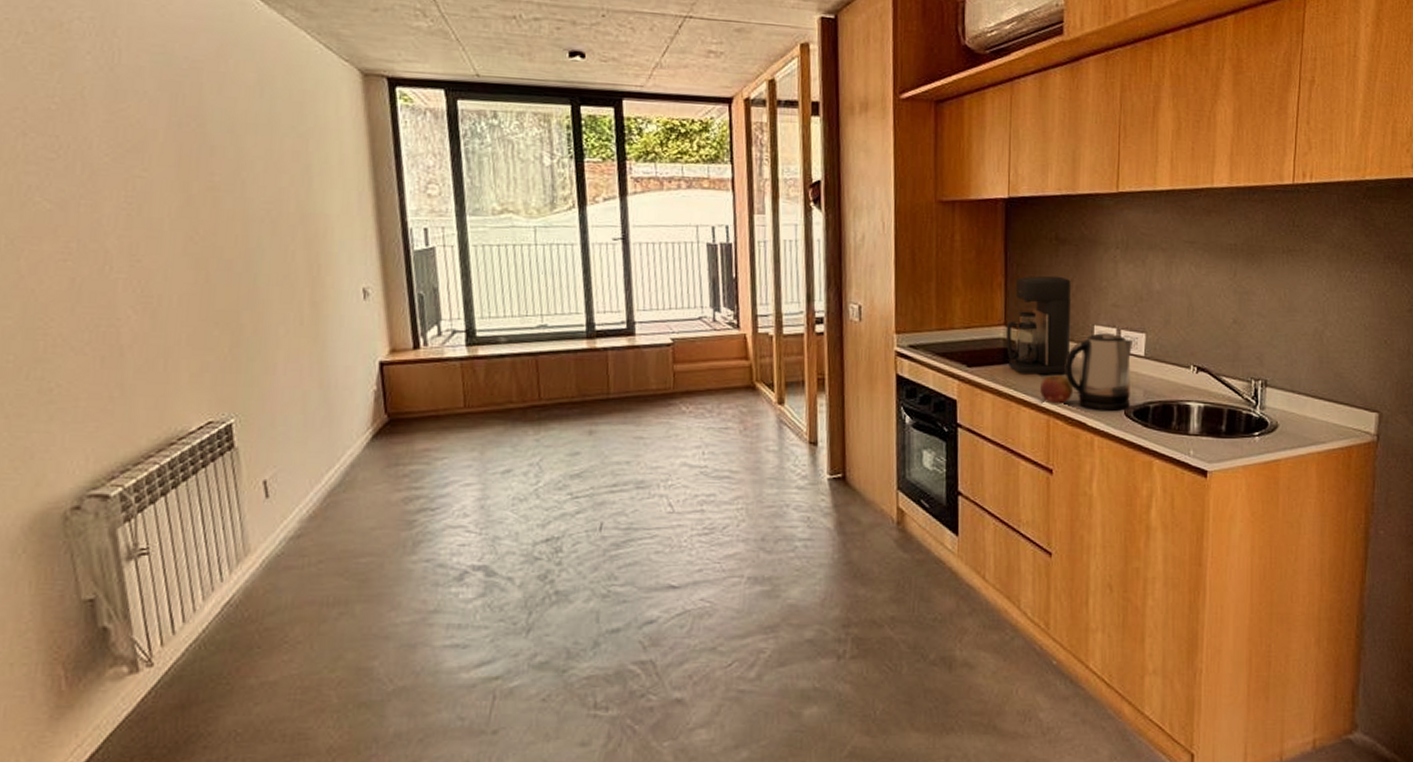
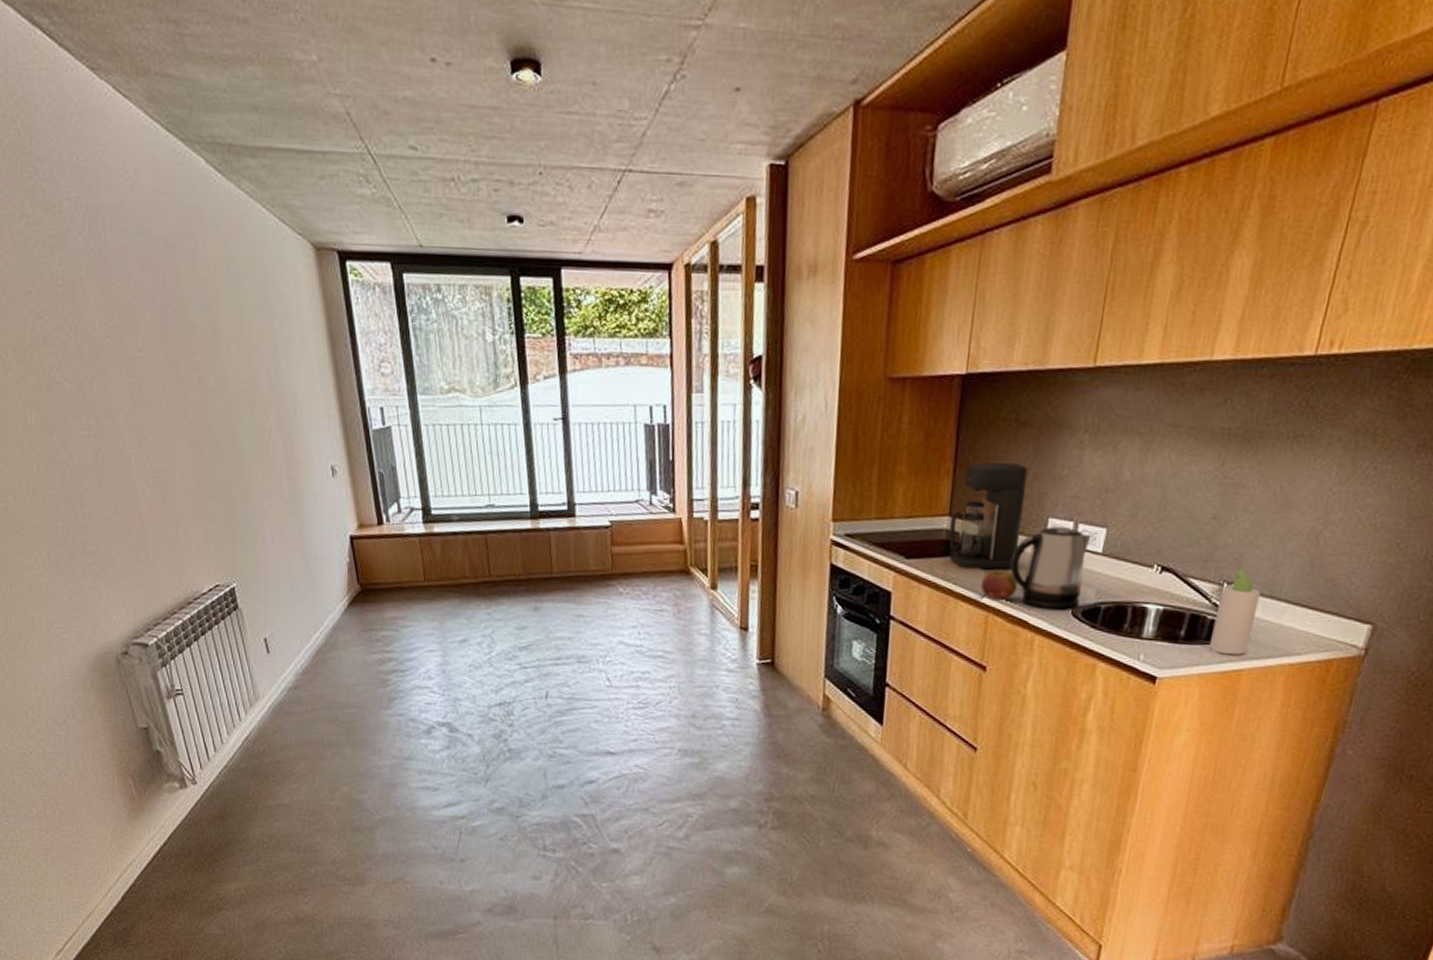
bottle: none [1248,360,1283,446] -> present [1209,561,1261,655]

